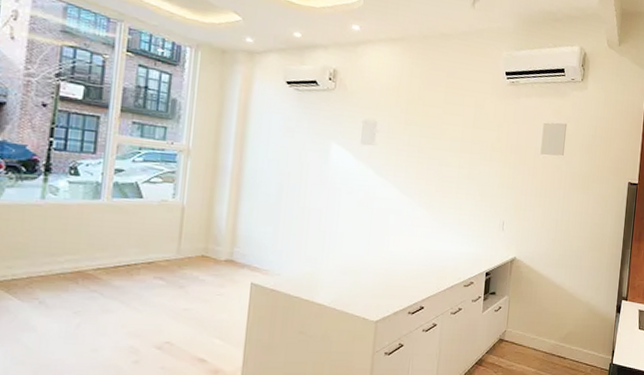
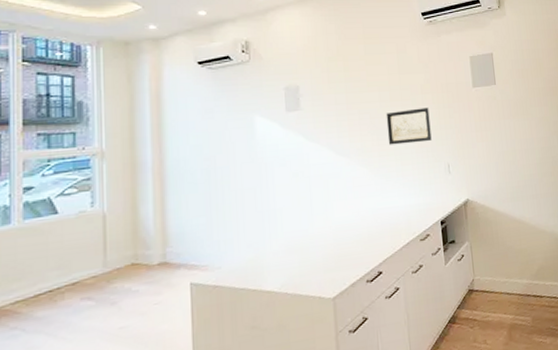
wall art: none [451,162,495,197] -> present [386,107,432,145]

